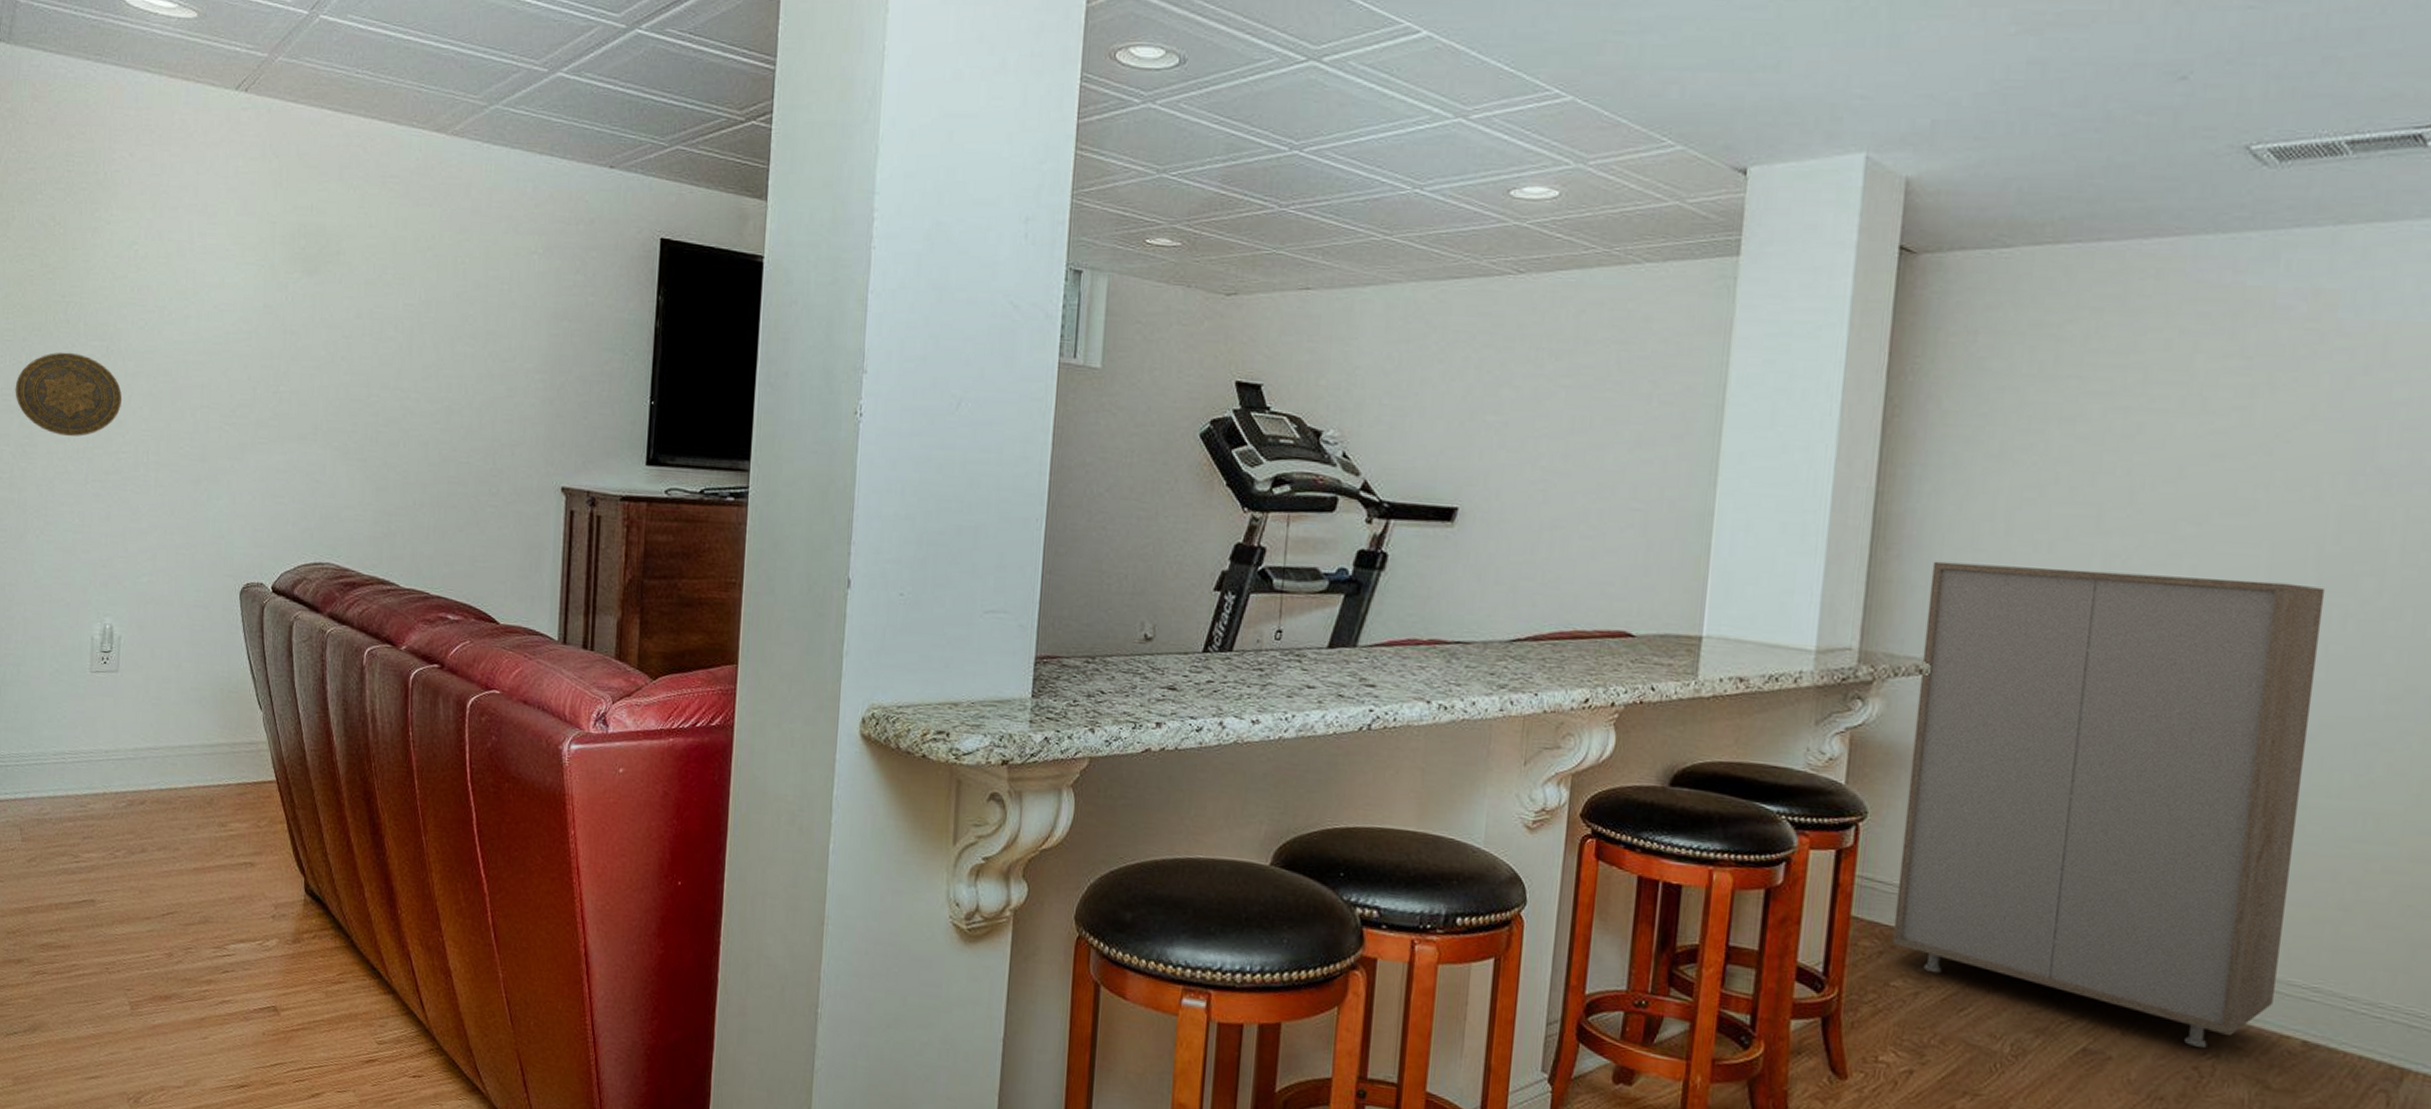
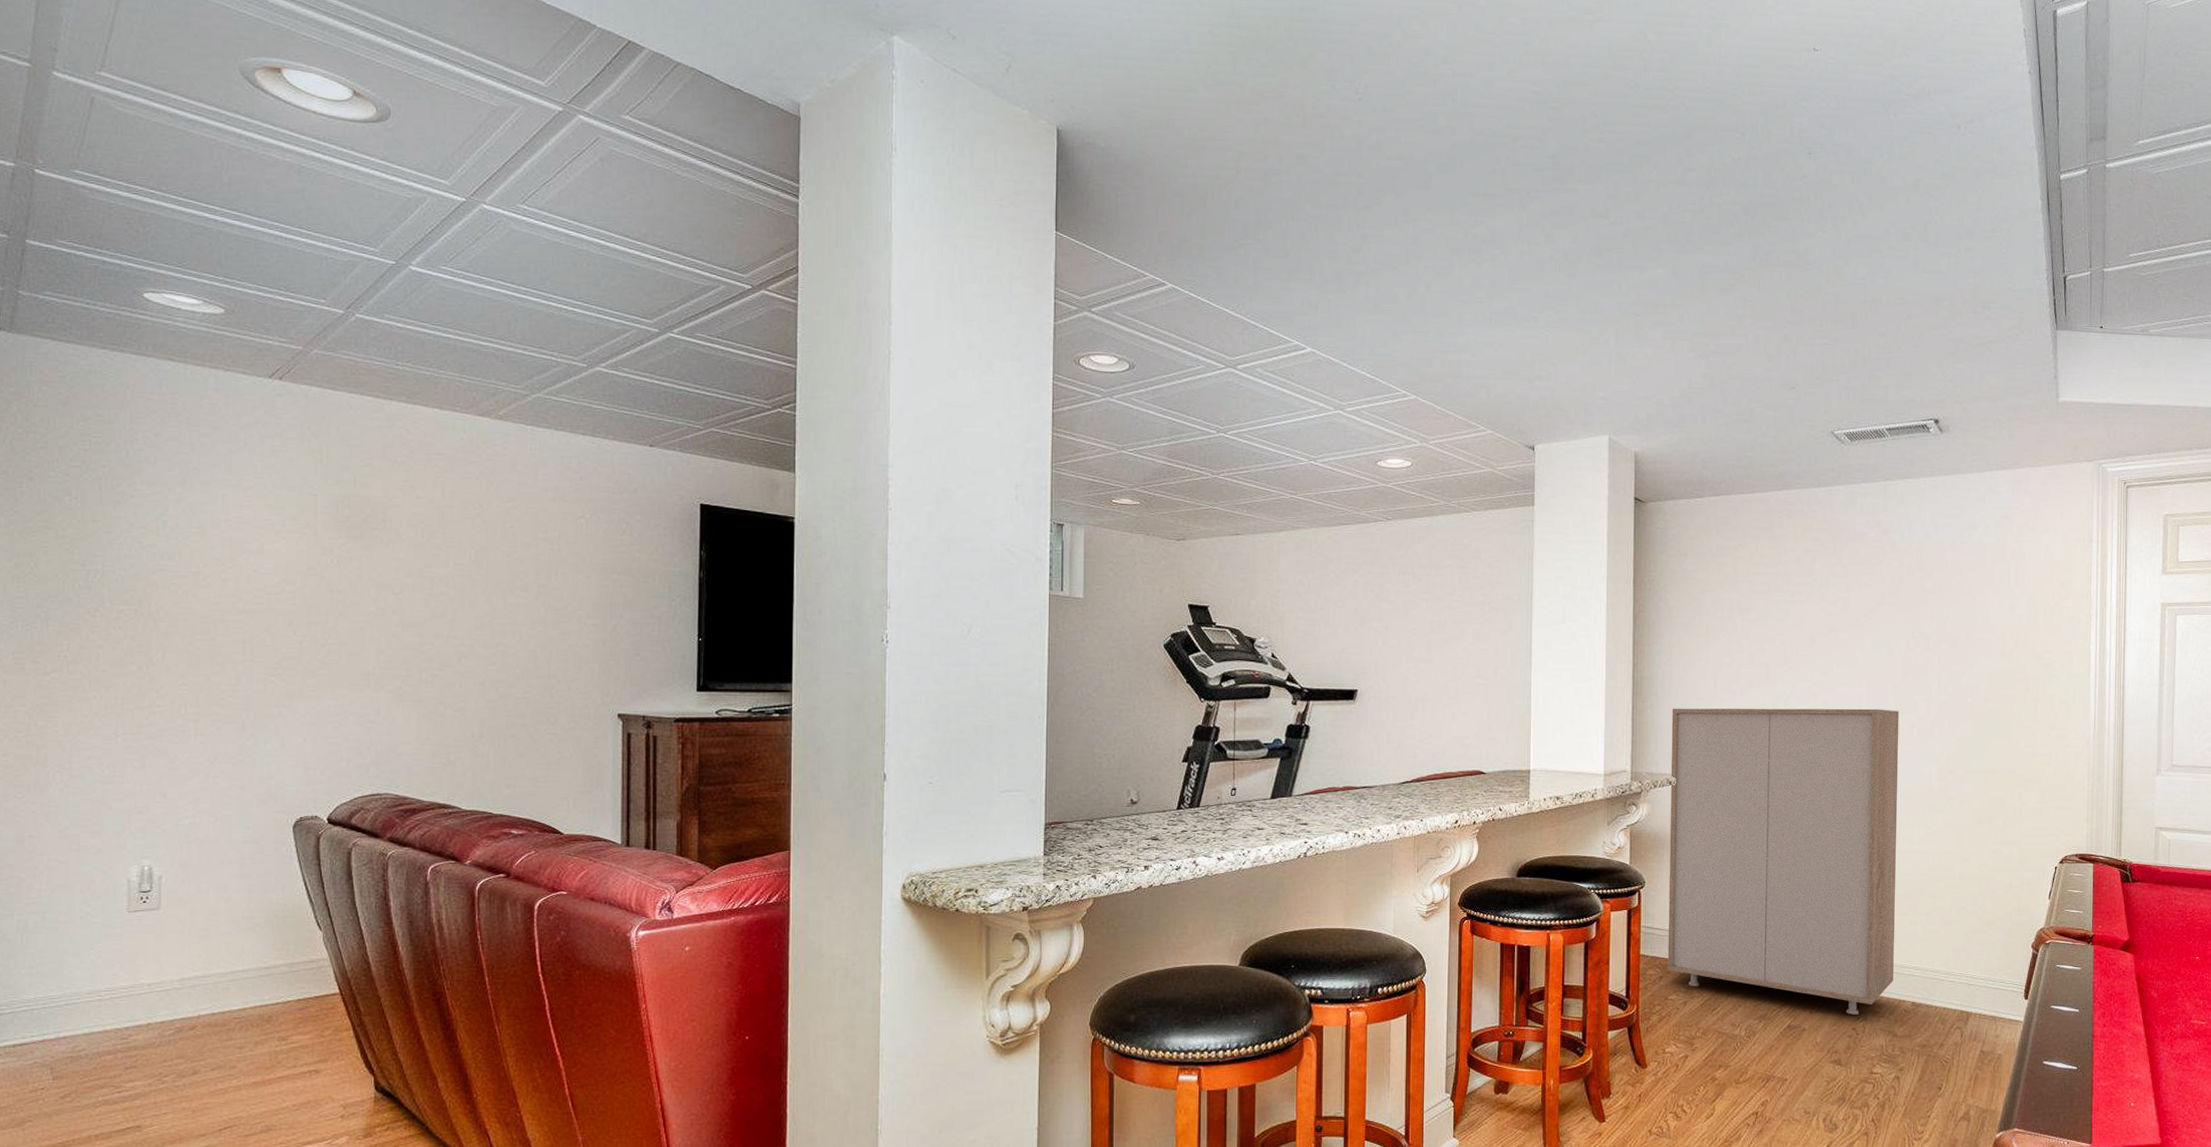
decorative plate: present [15,352,123,437] -> none [29,616,155,695]

